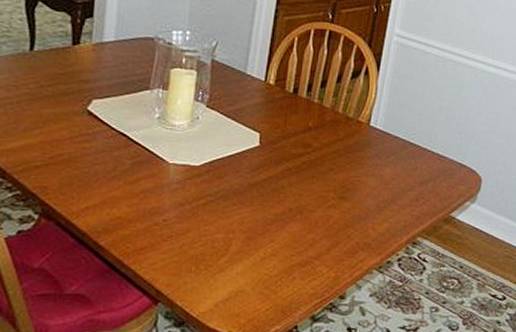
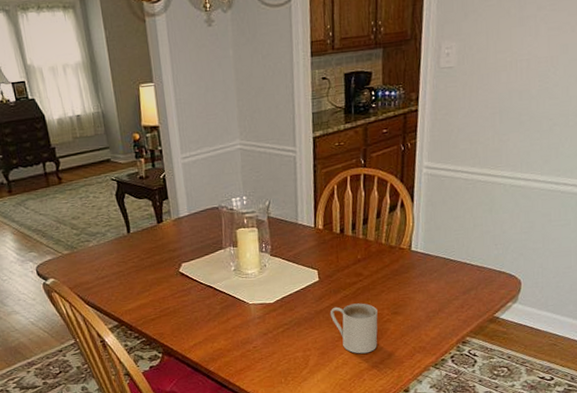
mug: none [265,180,322,244] -> present [330,303,378,354]

